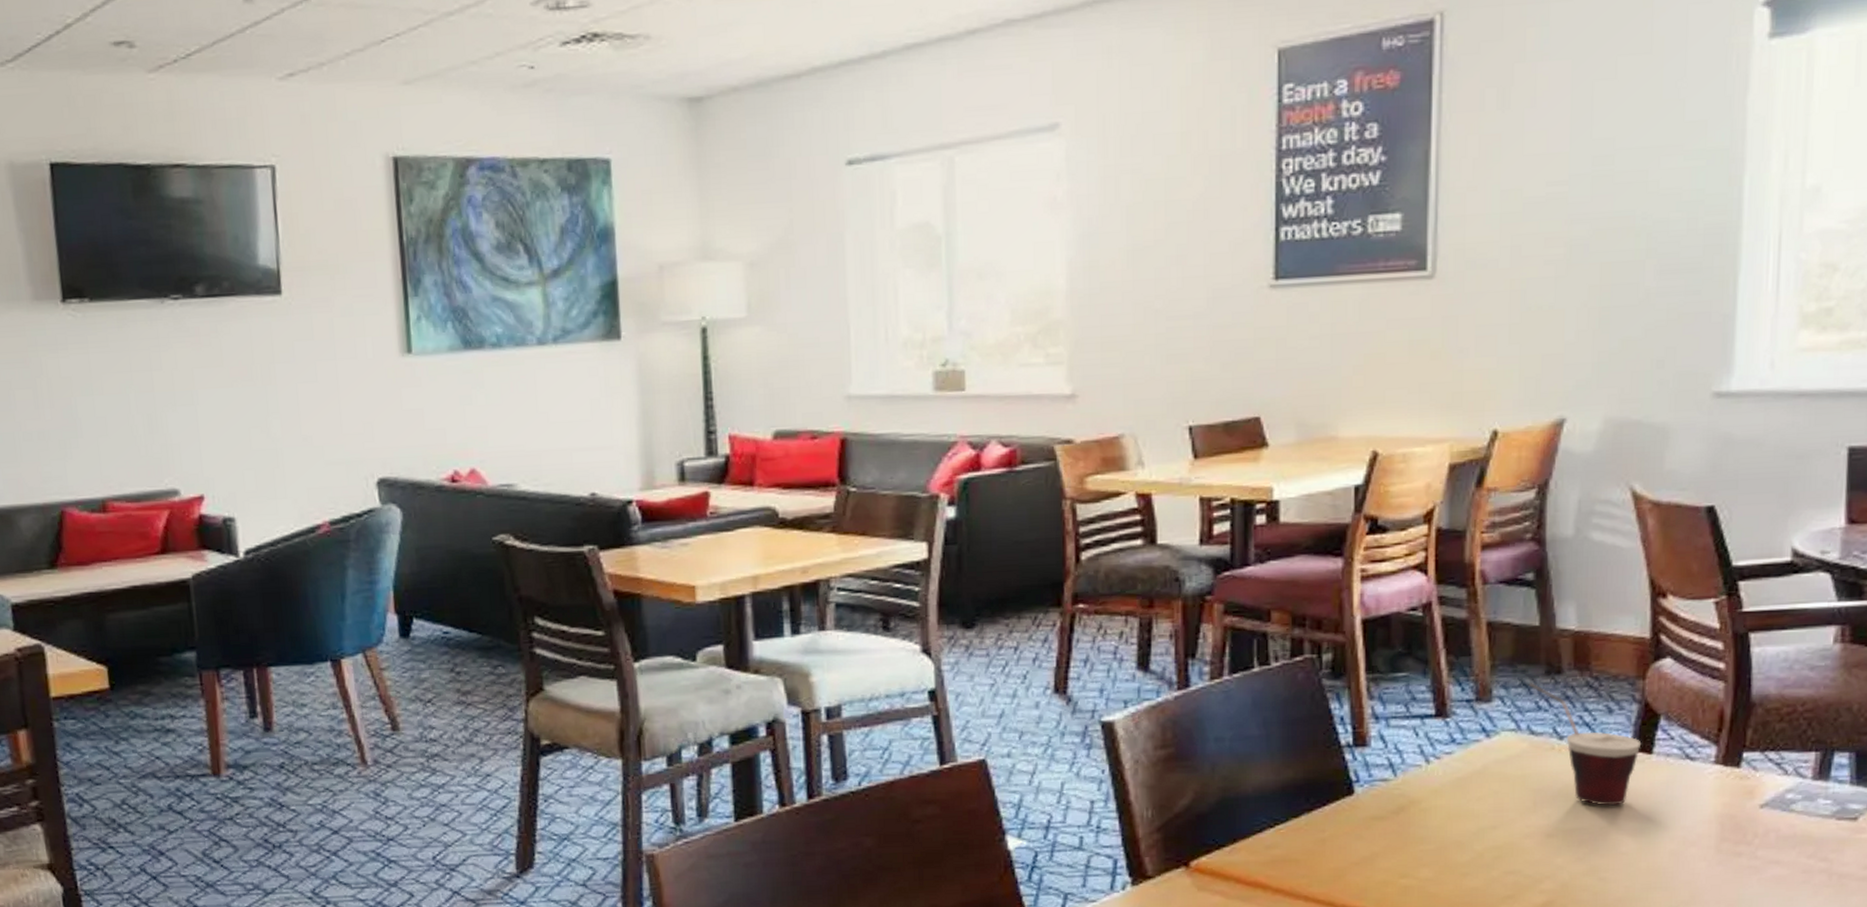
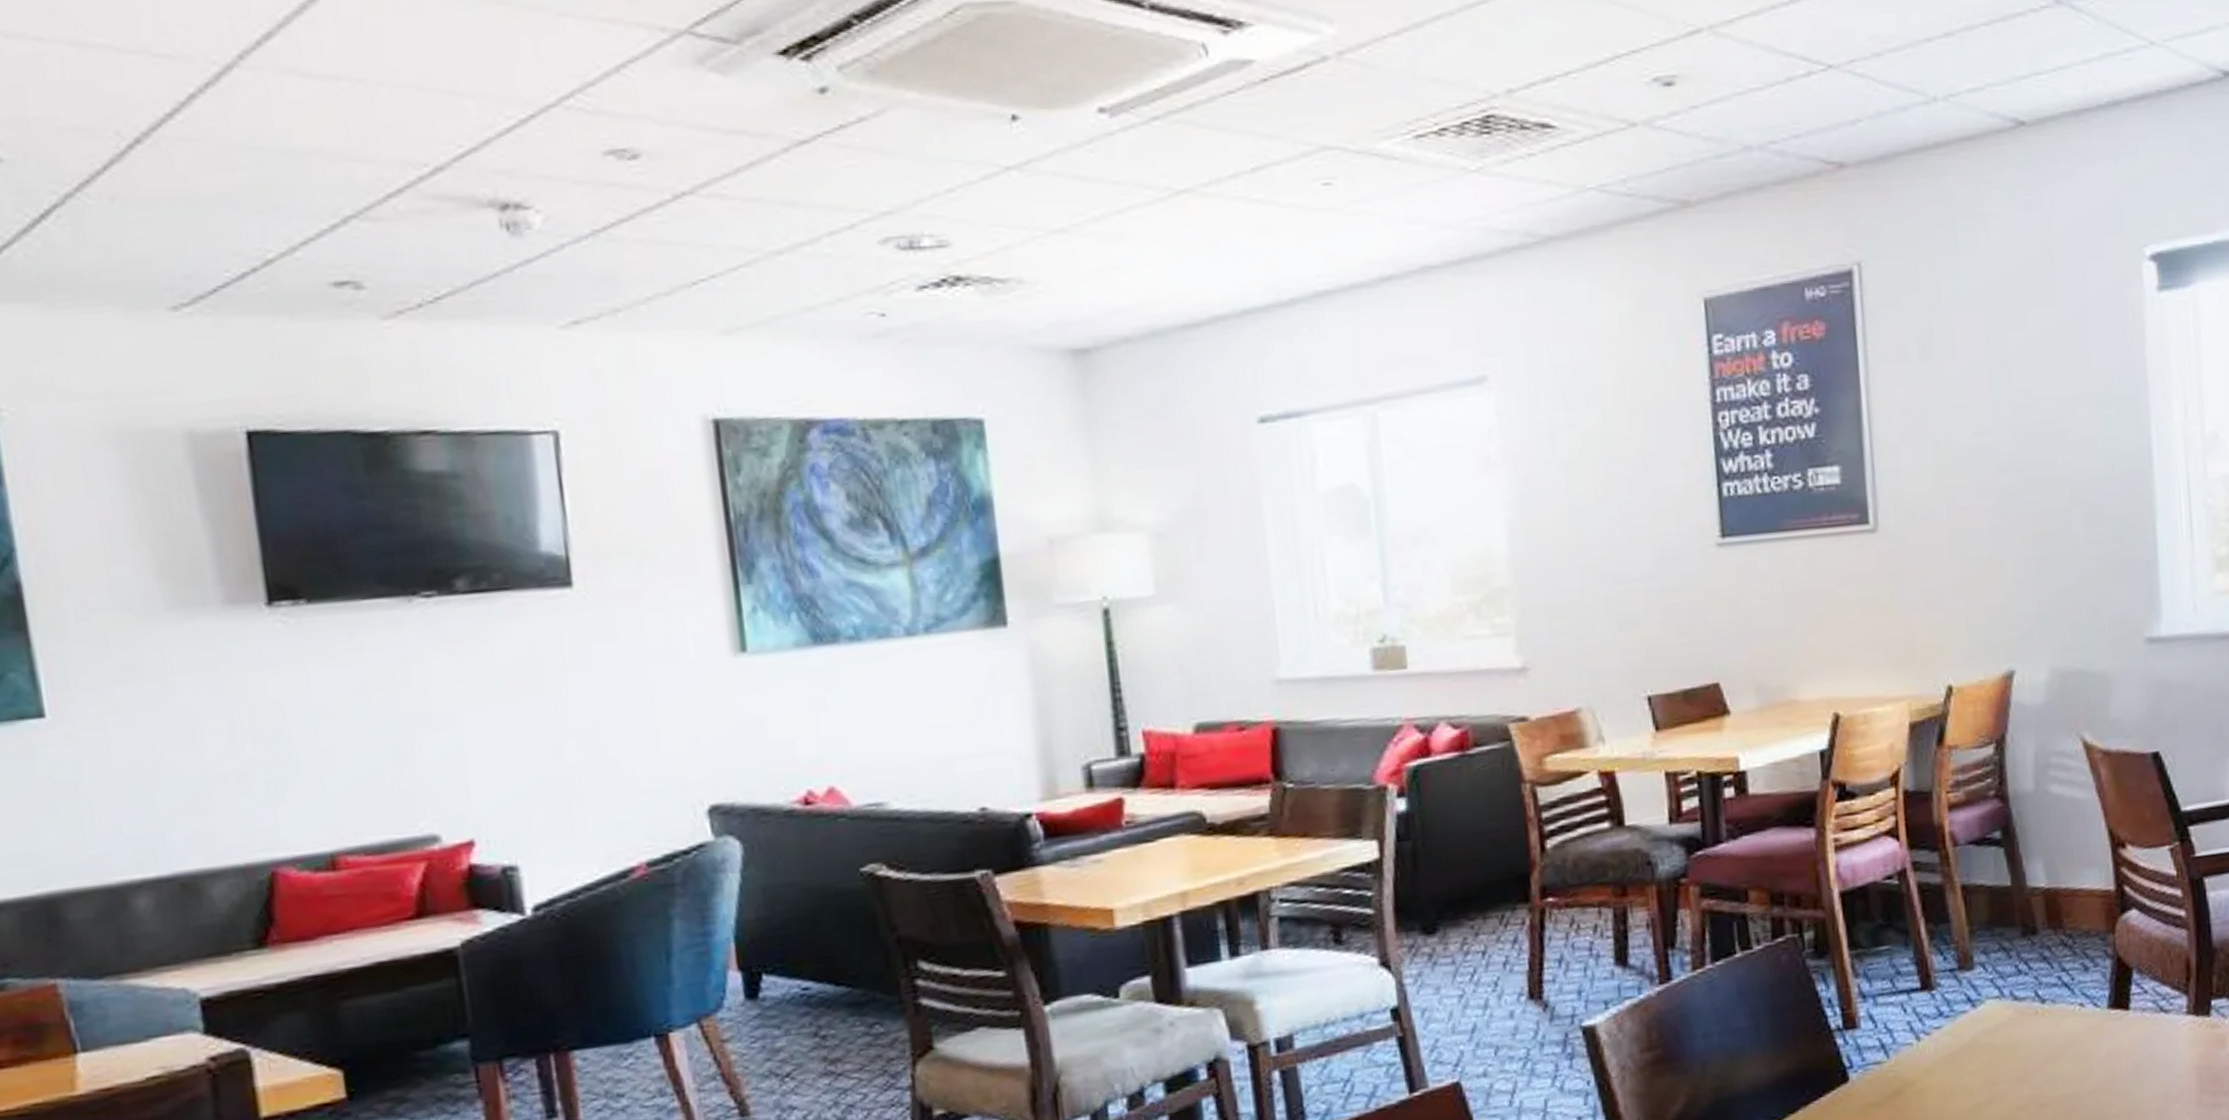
cup: present [1528,683,1642,806] -> none [2006,946,2118,1069]

